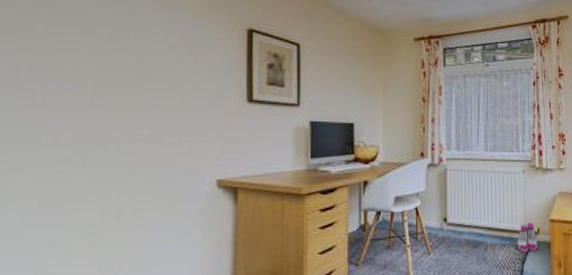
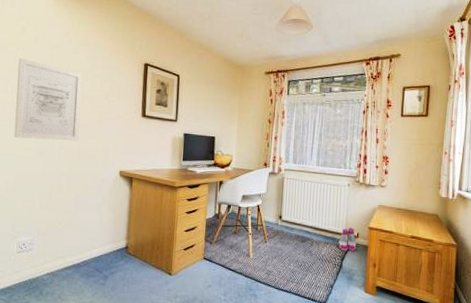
wall art: none [34,22,151,143] -> present [14,57,83,141]

